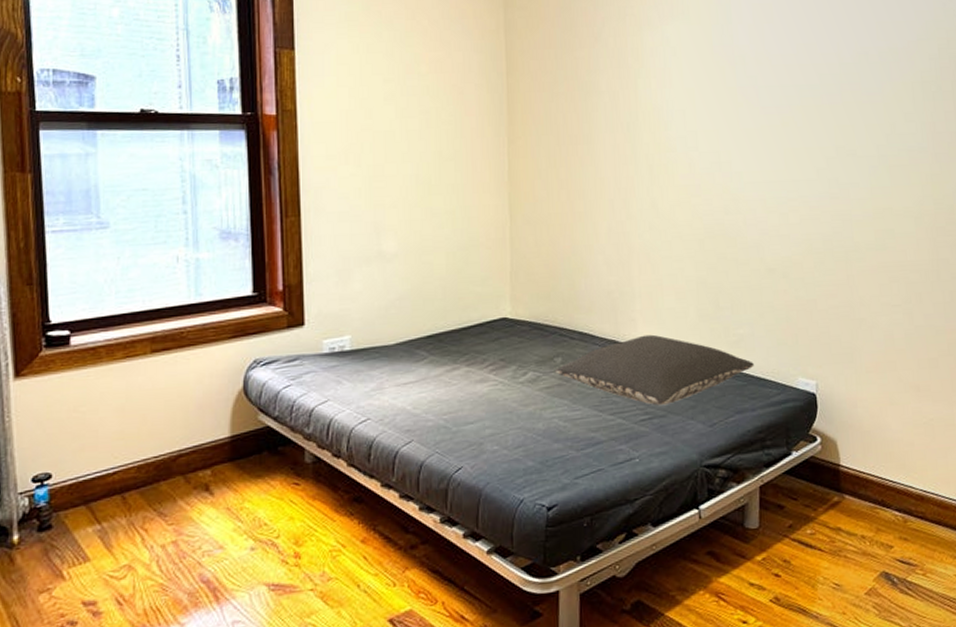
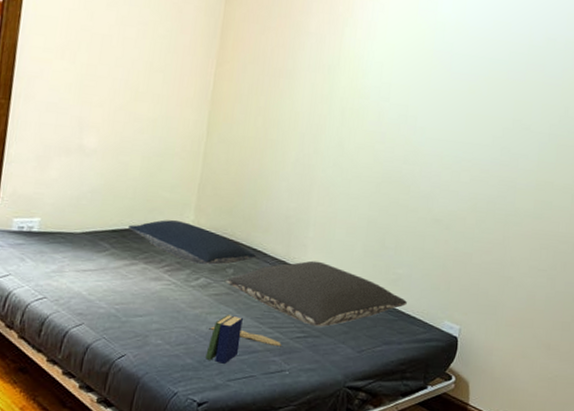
pillow: none [443,315,584,358] -> present [127,220,257,265]
book: none [546,407,627,461] -> present [205,315,283,364]

